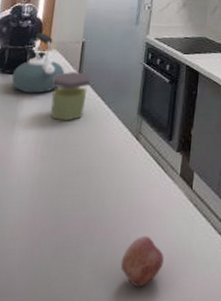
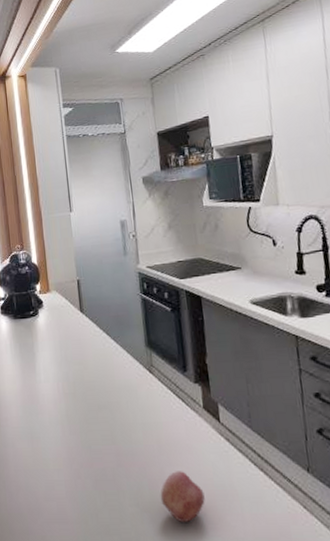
kettle: present [11,33,65,94] -> none [23,276,68,335]
jar: present [50,72,90,121] -> none [58,310,94,359]

